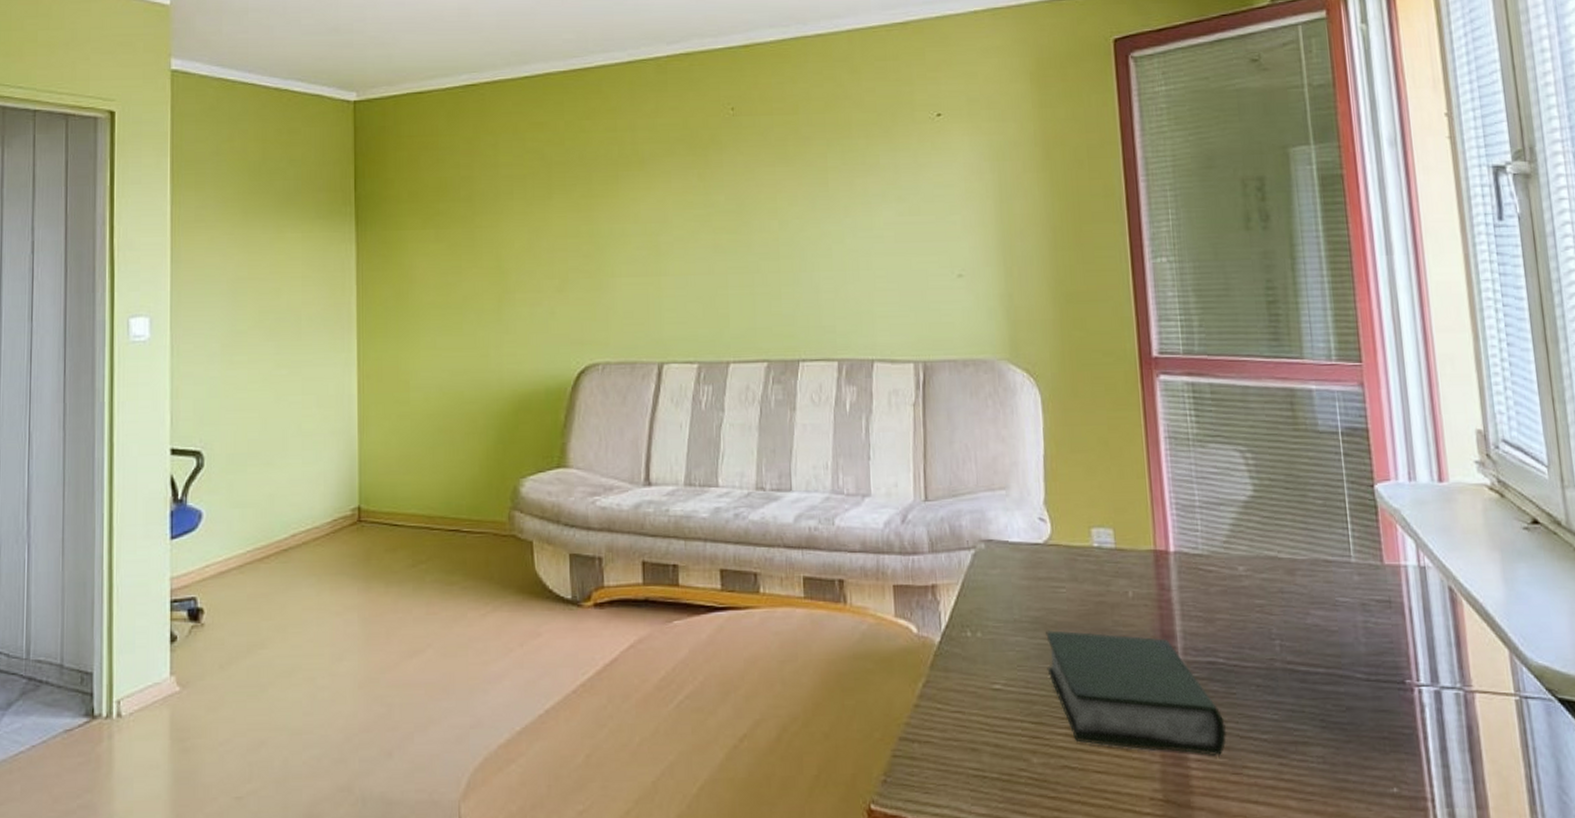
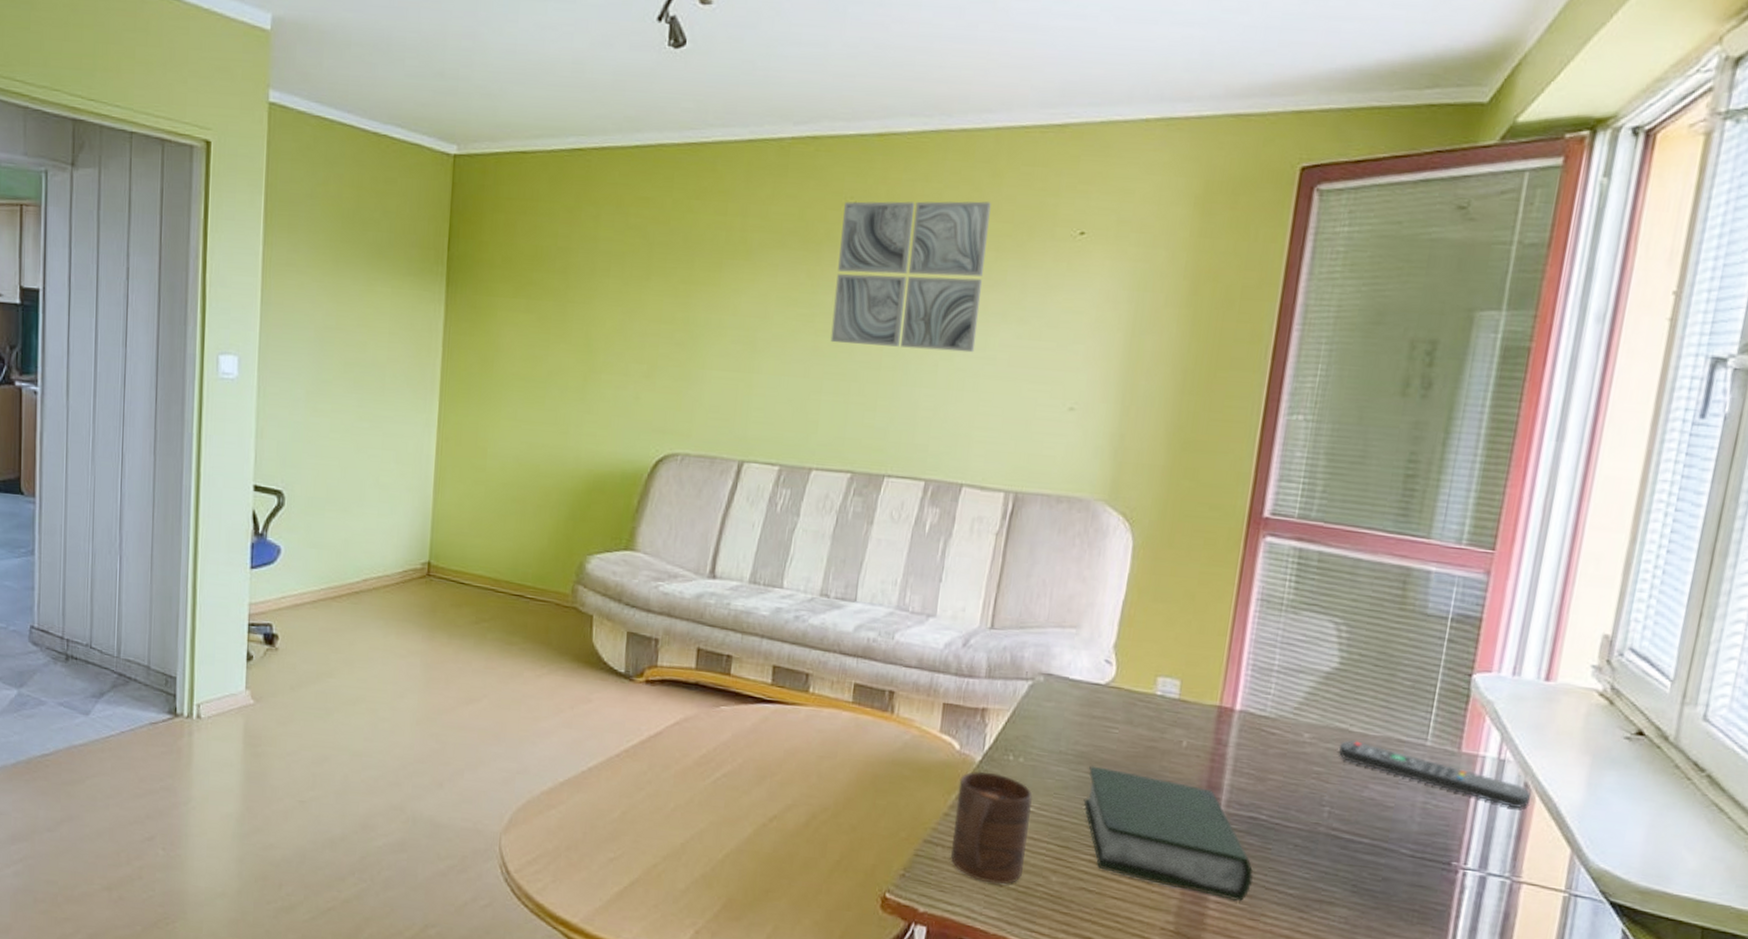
wall art: none [723,95,863,239] -> present [830,201,991,353]
cup: none [923,652,1003,776] -> present [950,772,1032,885]
remote control: none [1273,567,1458,614] -> present [1338,740,1531,808]

